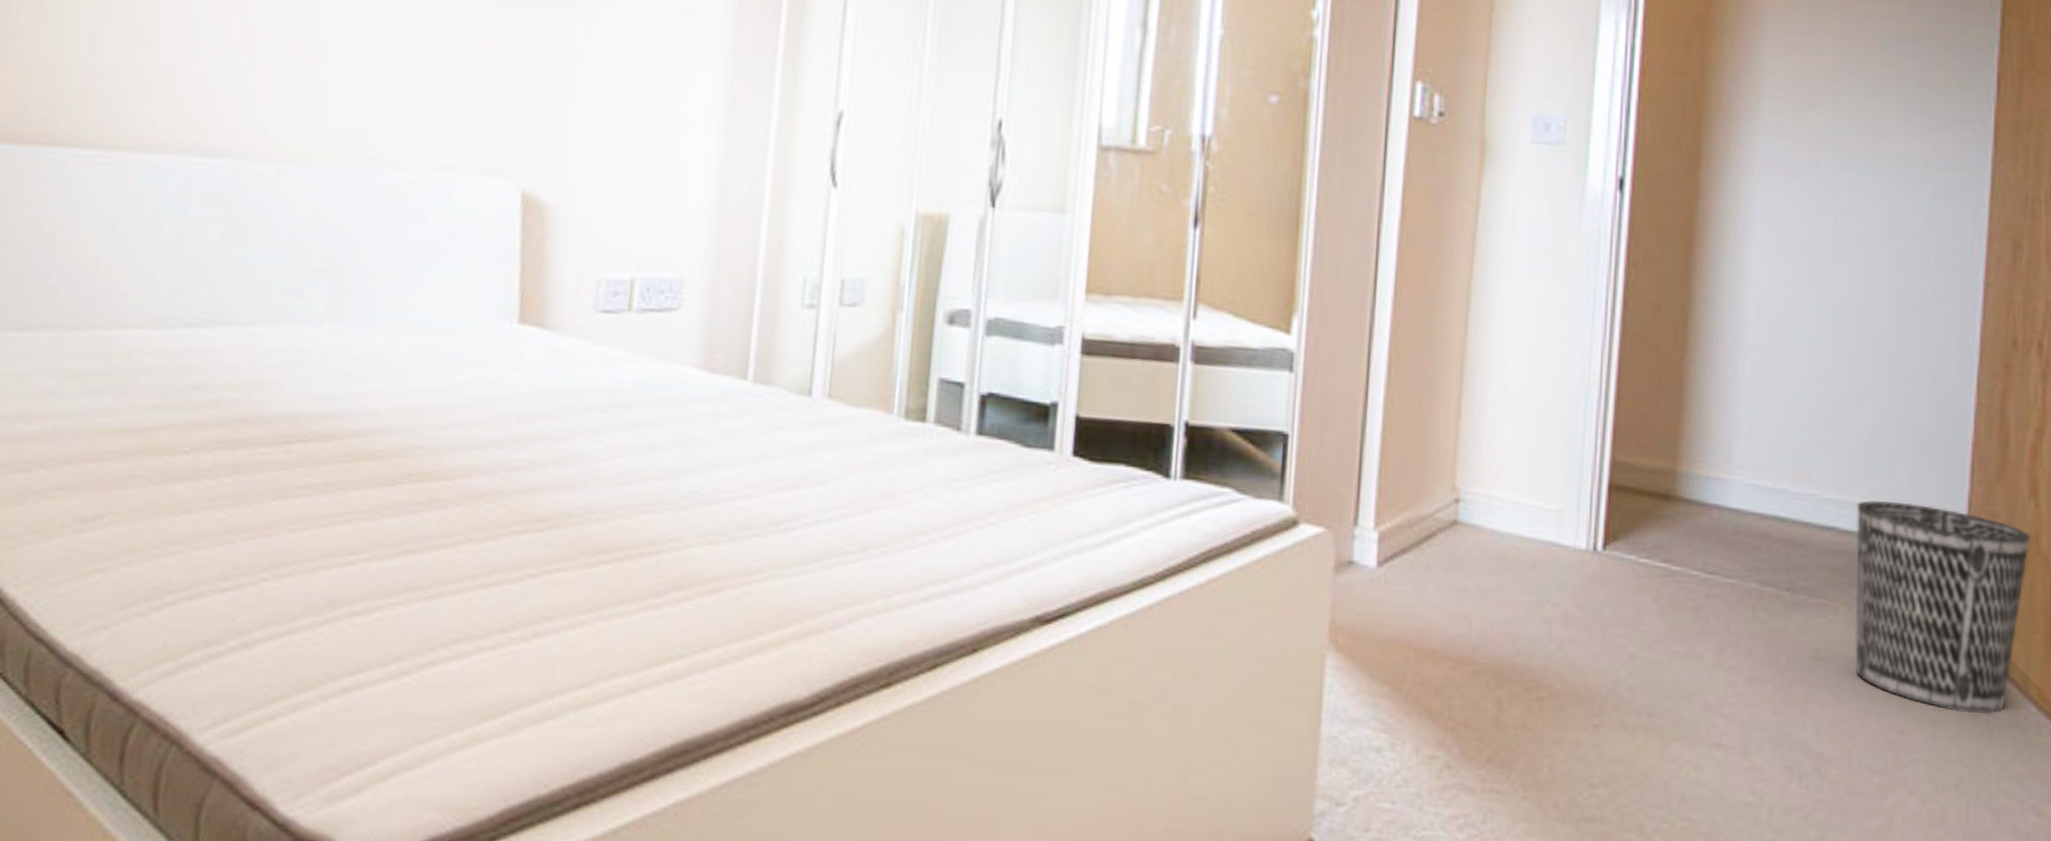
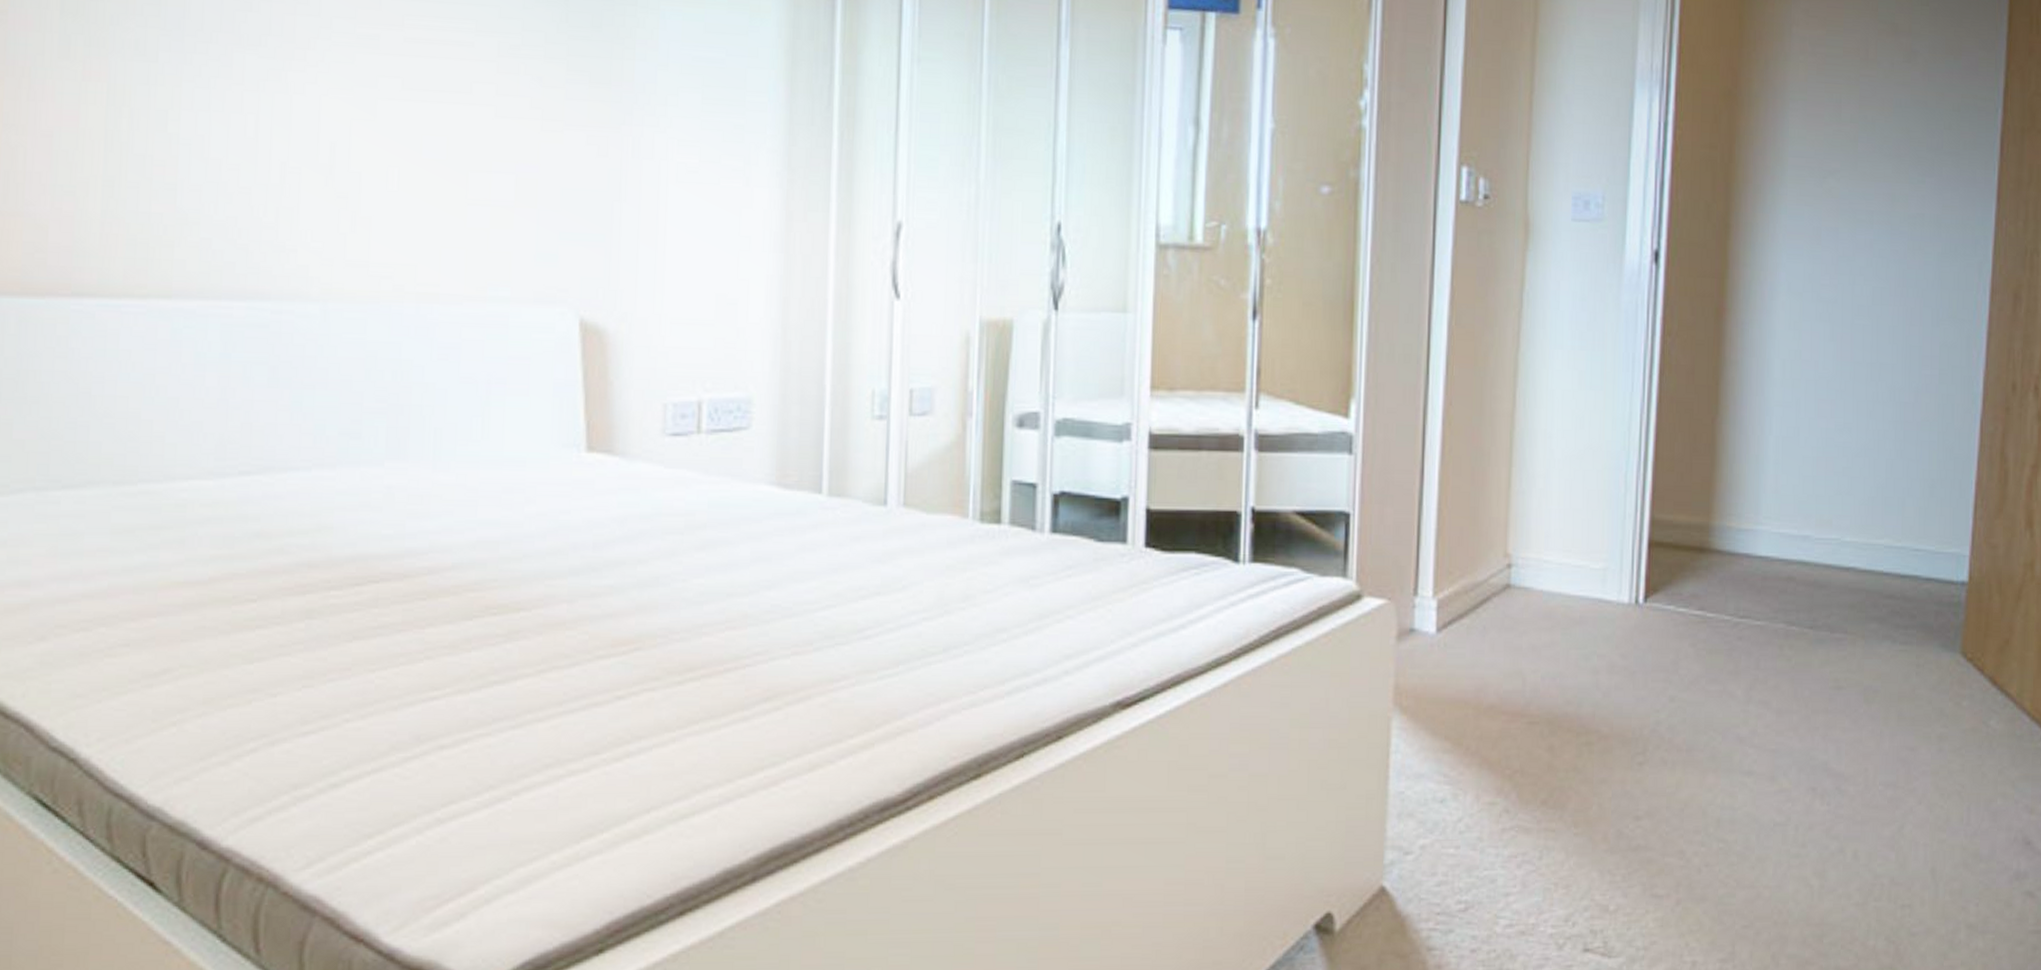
wastebasket: present [1855,499,2030,715] -> none [1871,540,2026,727]

